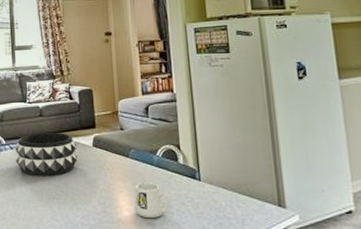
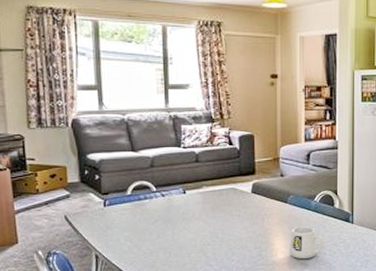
decorative bowl: present [14,132,78,177] -> none [166,178,235,224]

